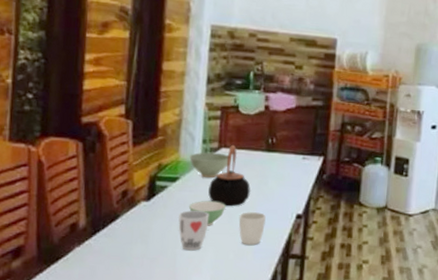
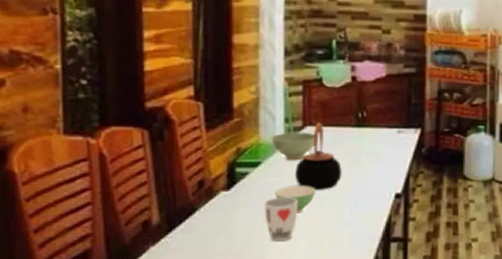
cup: present [238,212,266,246] -> none [331,194,361,232]

